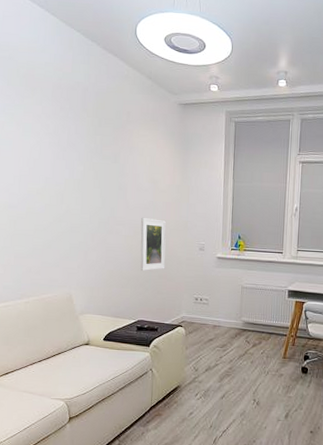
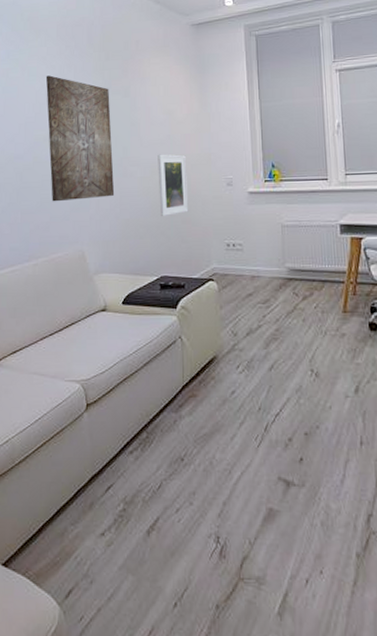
wall art: none [40,133,101,250] -> present [45,75,115,202]

